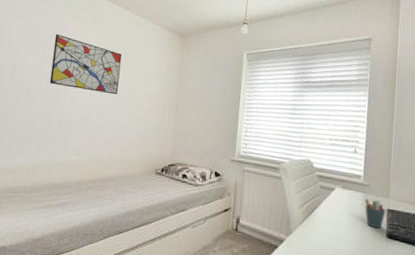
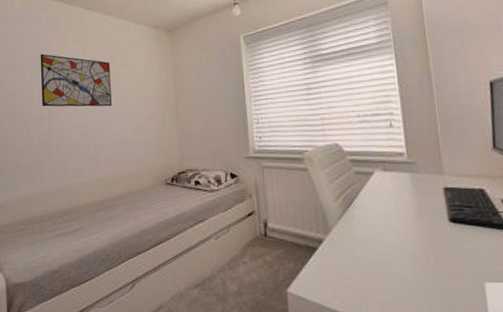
pen holder: present [364,198,386,229] -> none [413,178,443,213]

